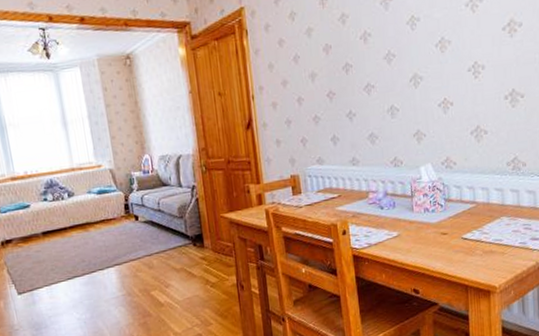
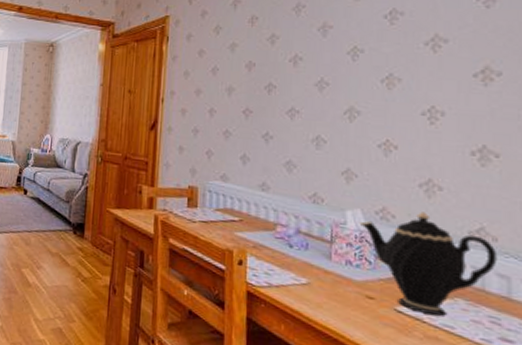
teapot: none [431,154,527,236] -> present [359,212,498,316]

